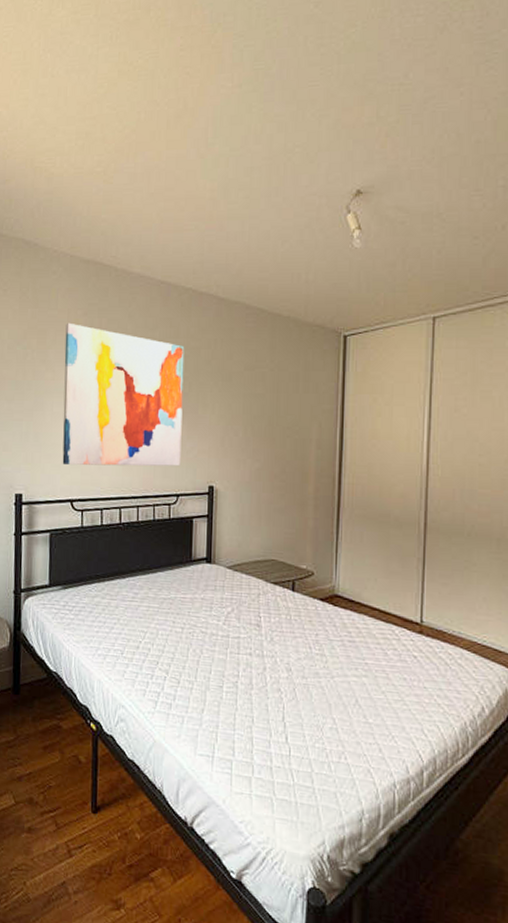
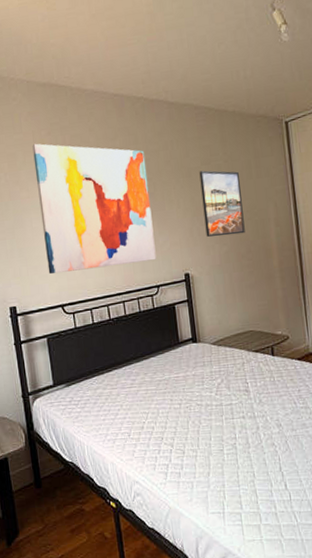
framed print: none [238,377,284,452] -> present [199,170,245,237]

